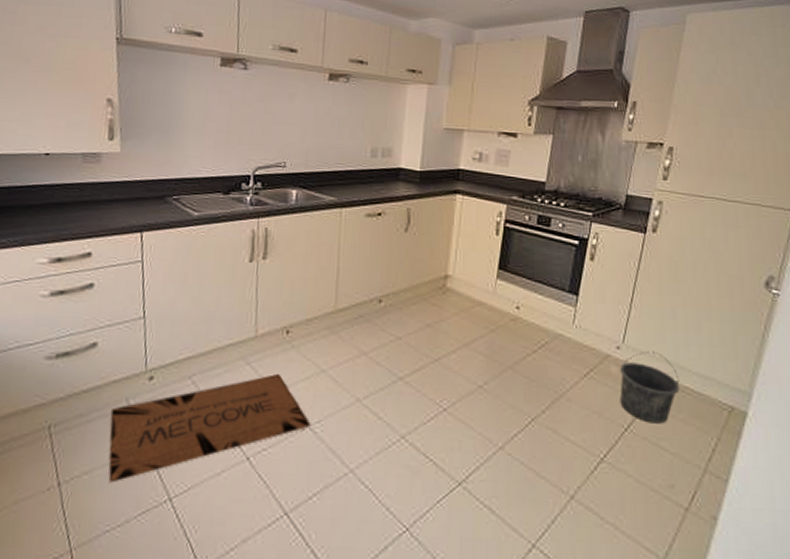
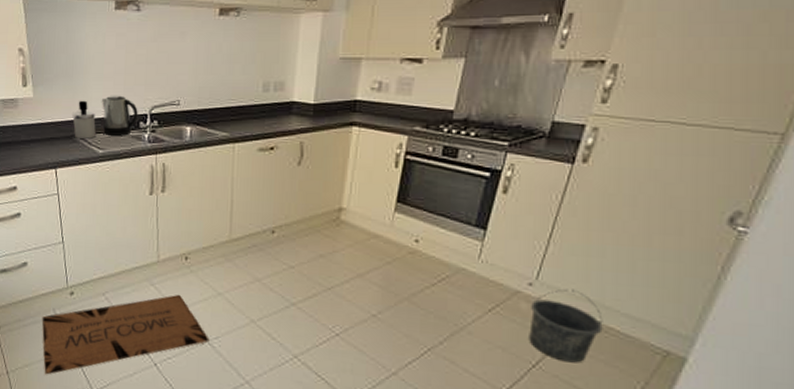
soap dispenser: none [165,158,192,200] -> present [72,100,96,139]
kettle: none [200,154,241,197] -> present [102,95,138,136]

